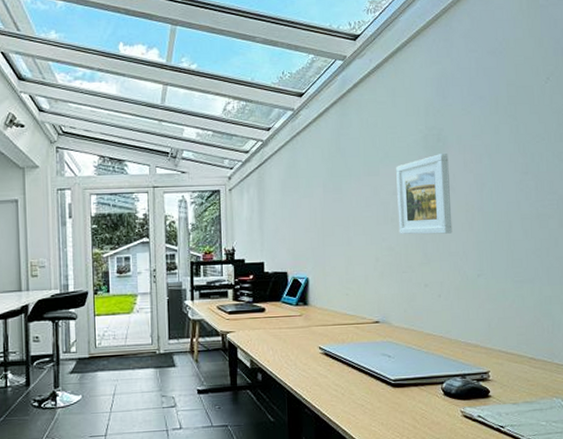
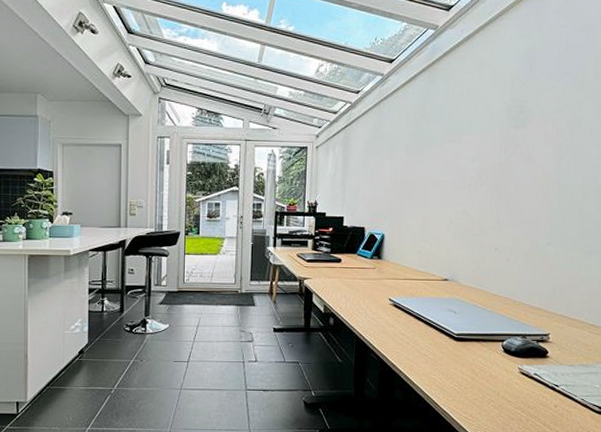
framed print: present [396,154,452,235] -> none [474,125,530,202]

